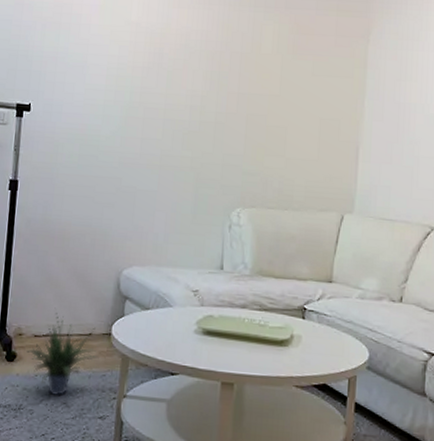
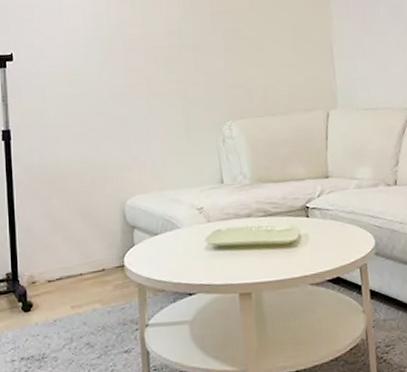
potted plant: present [26,307,98,396] -> none [42,249,115,338]

